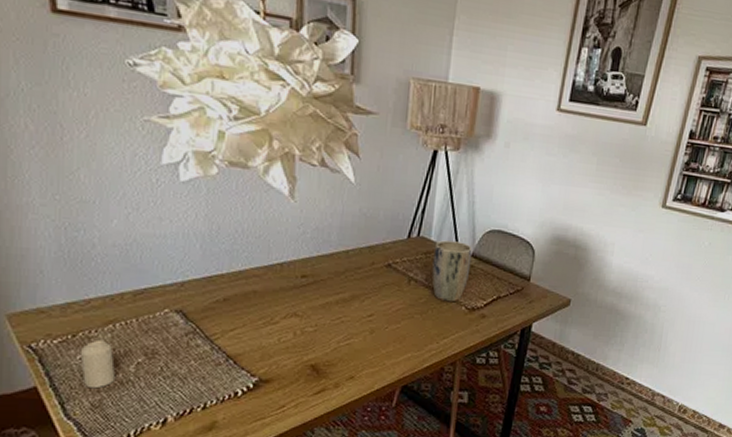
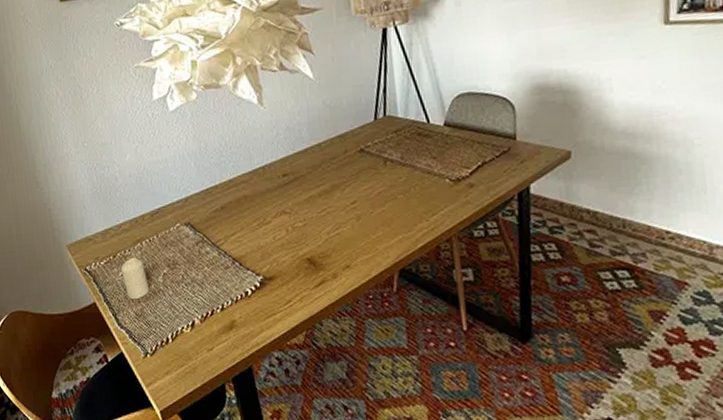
plant pot: present [432,240,473,303] -> none [403,112,446,177]

